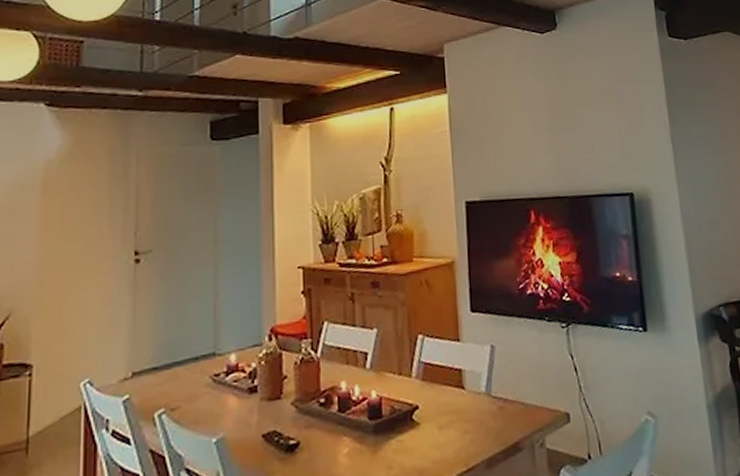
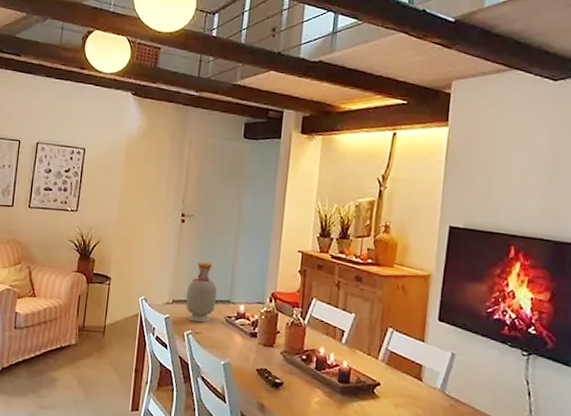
bottle: none [151,308,196,395] -> present [186,262,217,323]

